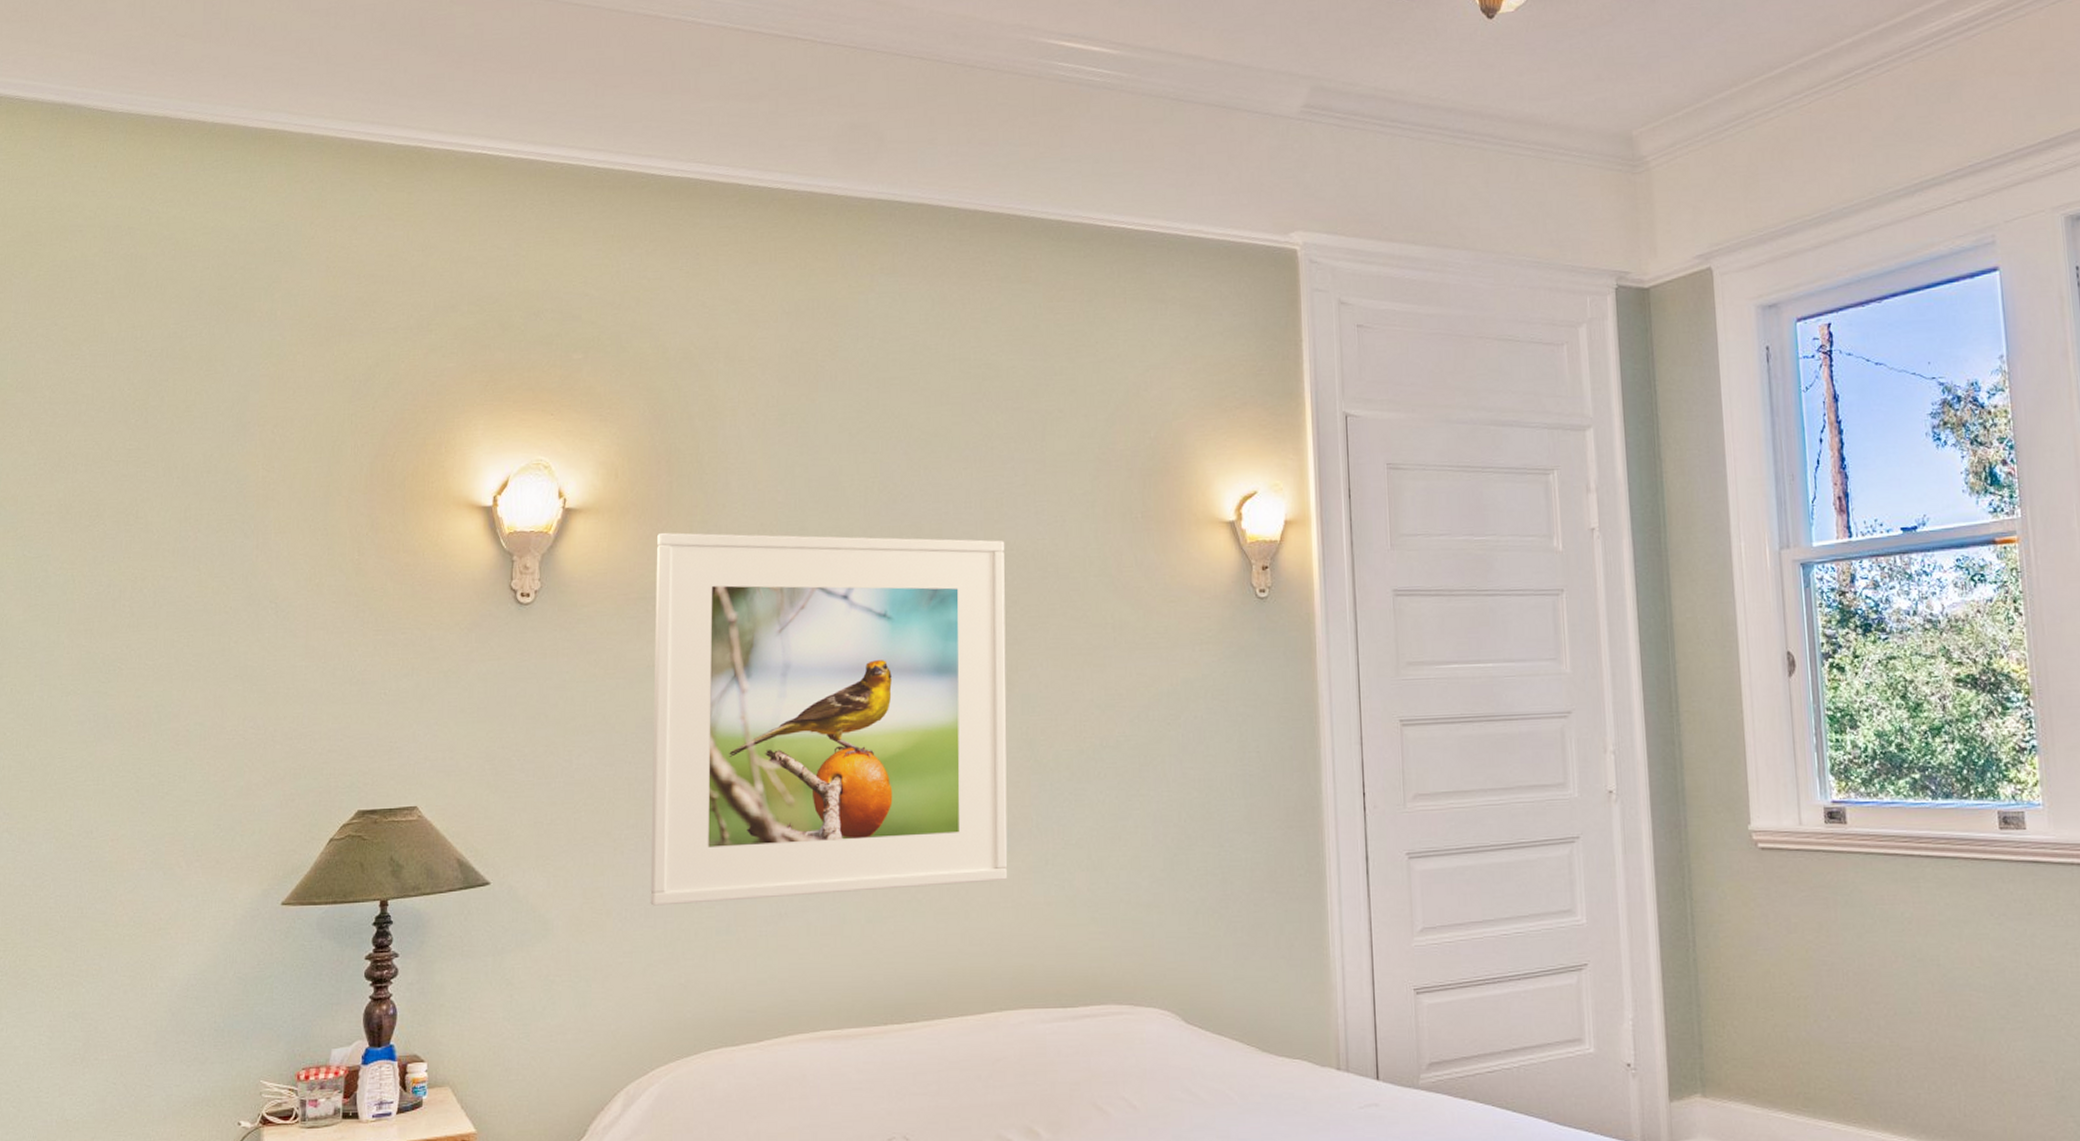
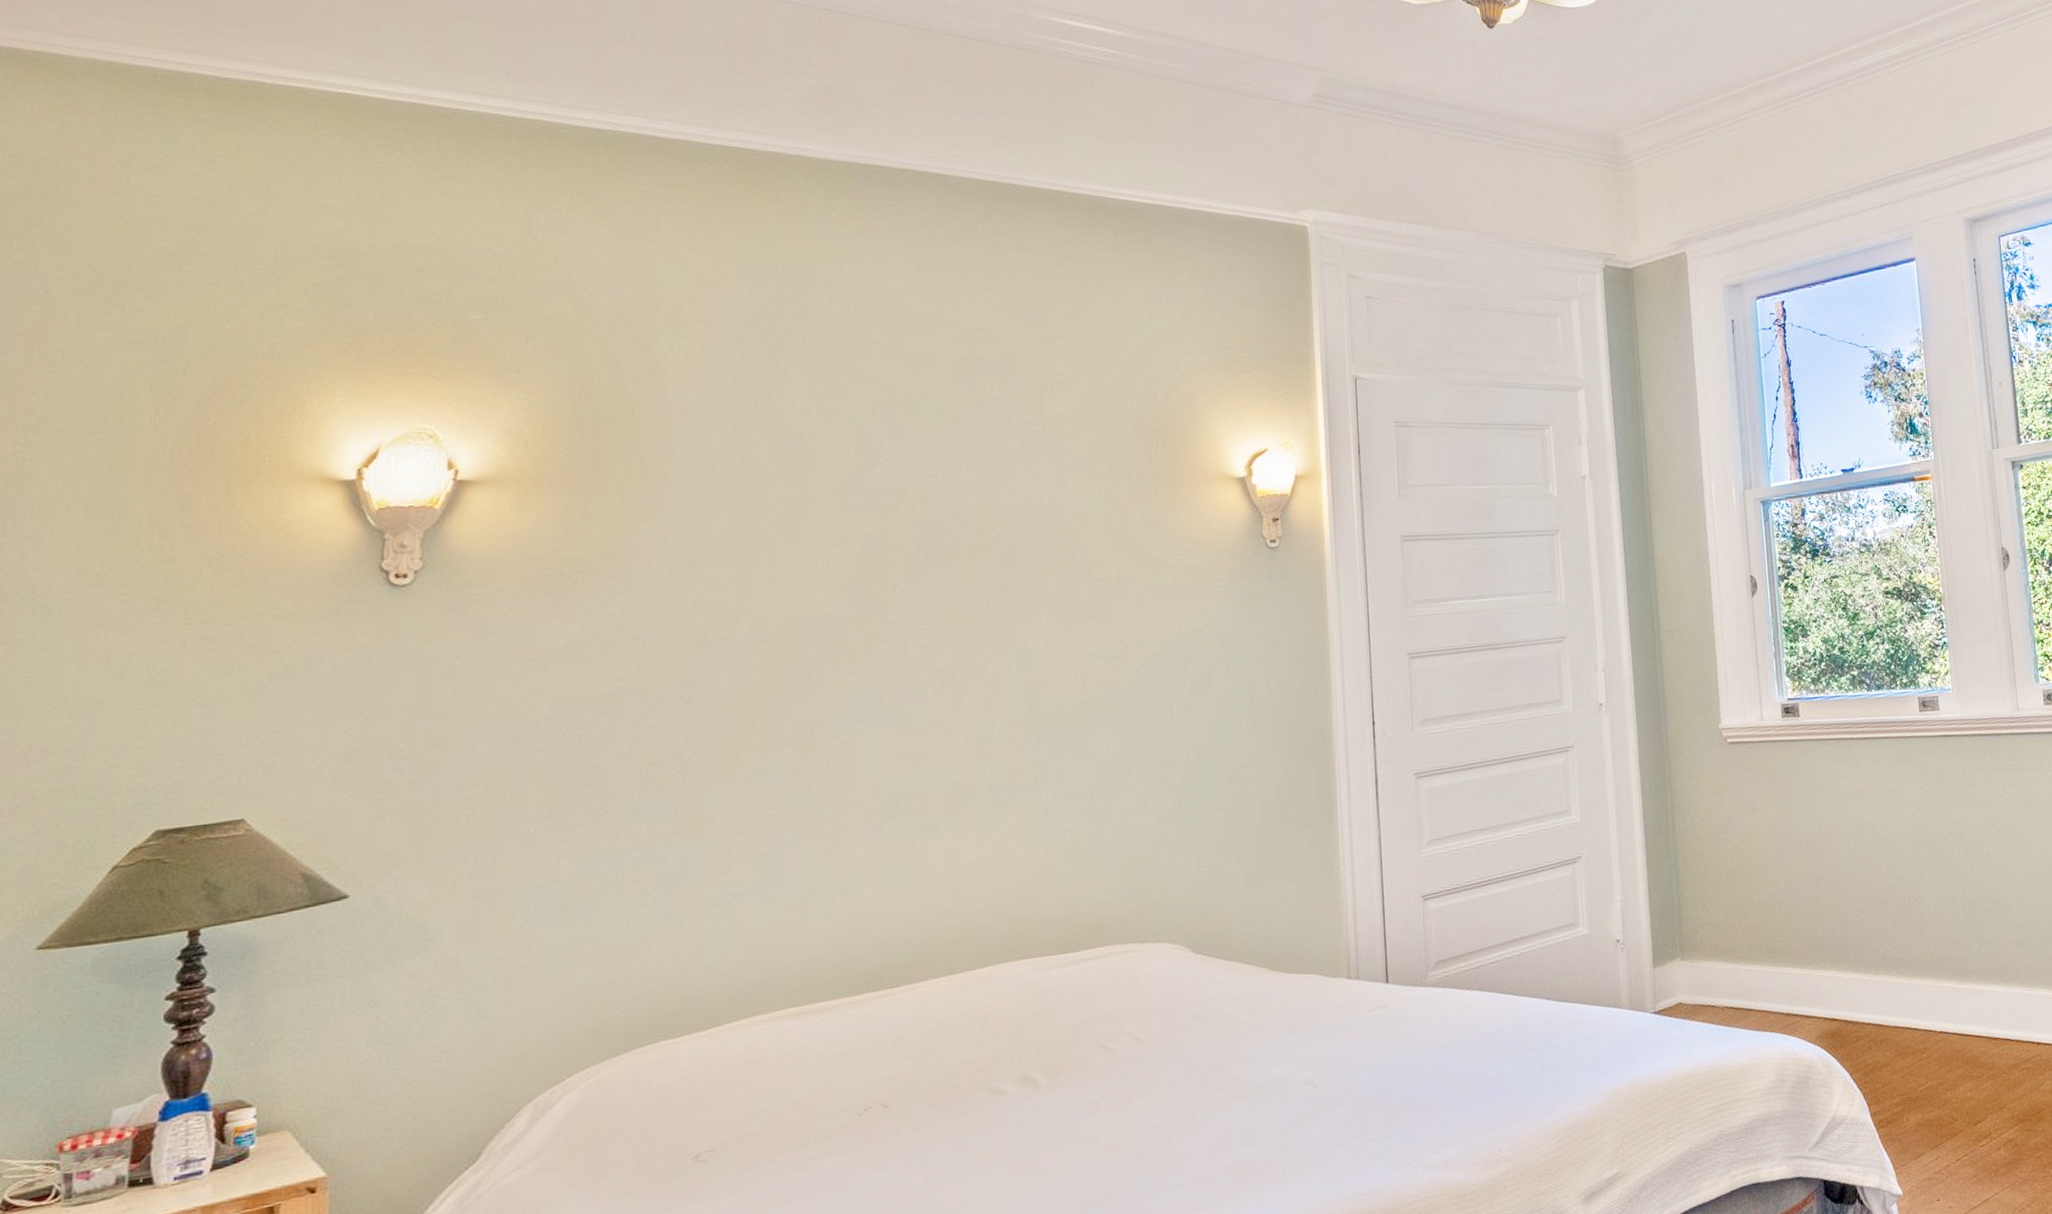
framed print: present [650,532,1008,906] -> none [567,501,1003,901]

